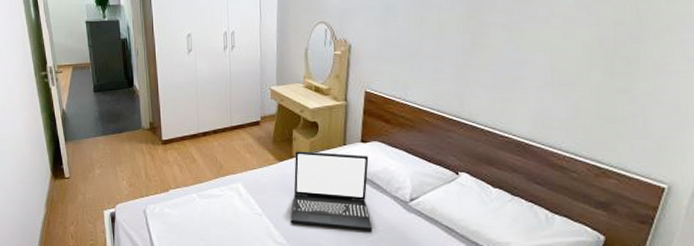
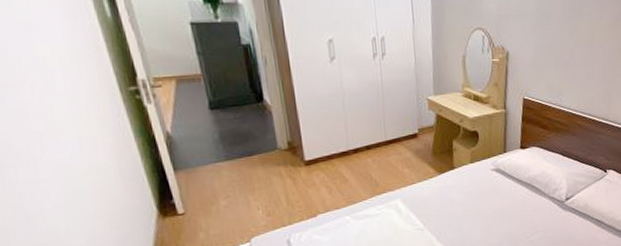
laptop: present [291,151,373,231] -> none [454,161,533,235]

